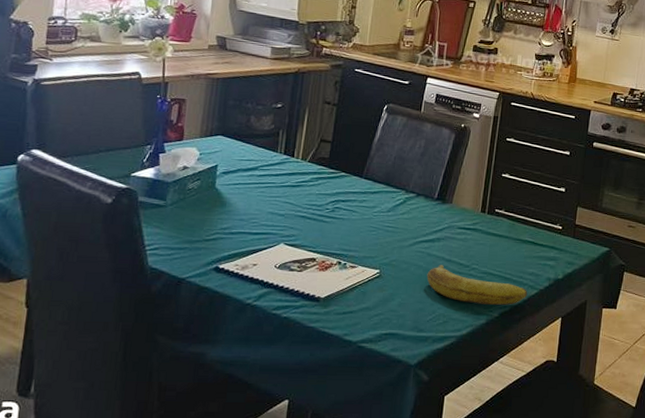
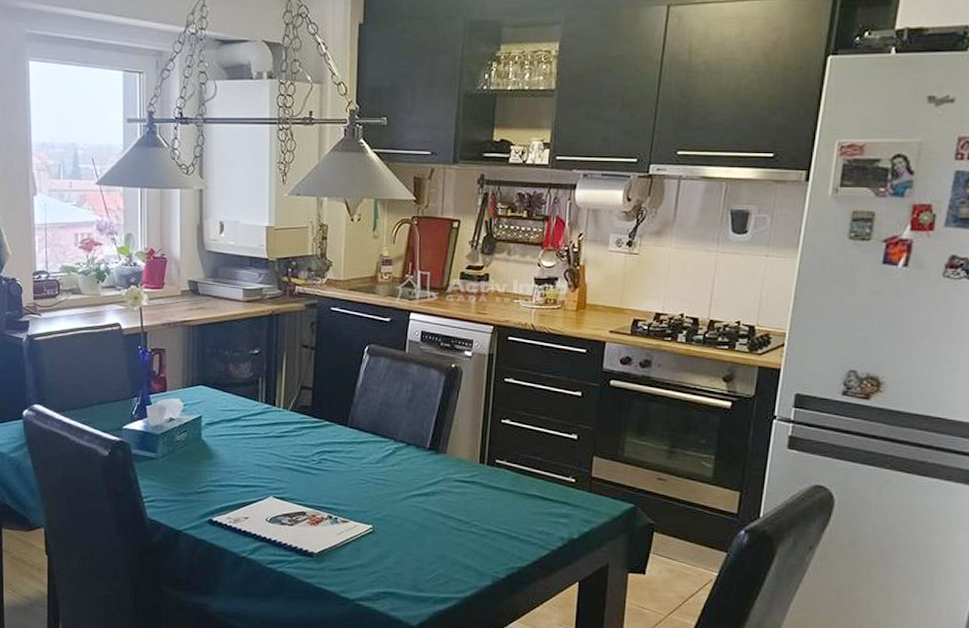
banana: present [427,265,528,306] -> none [423,521,538,567]

